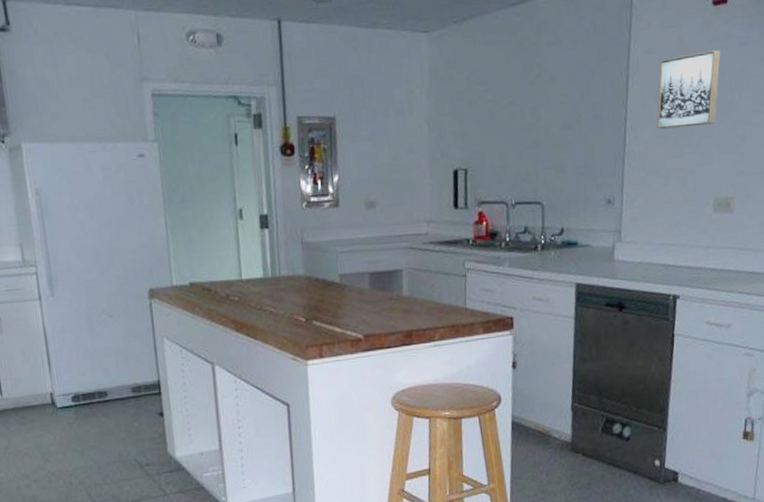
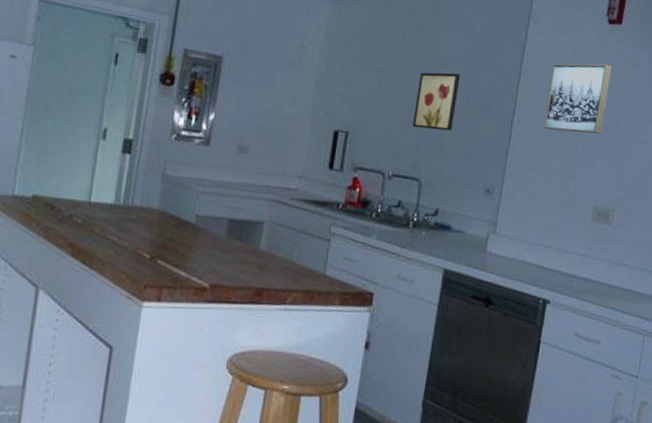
wall art: none [527,89,569,153] -> present [412,72,460,131]

